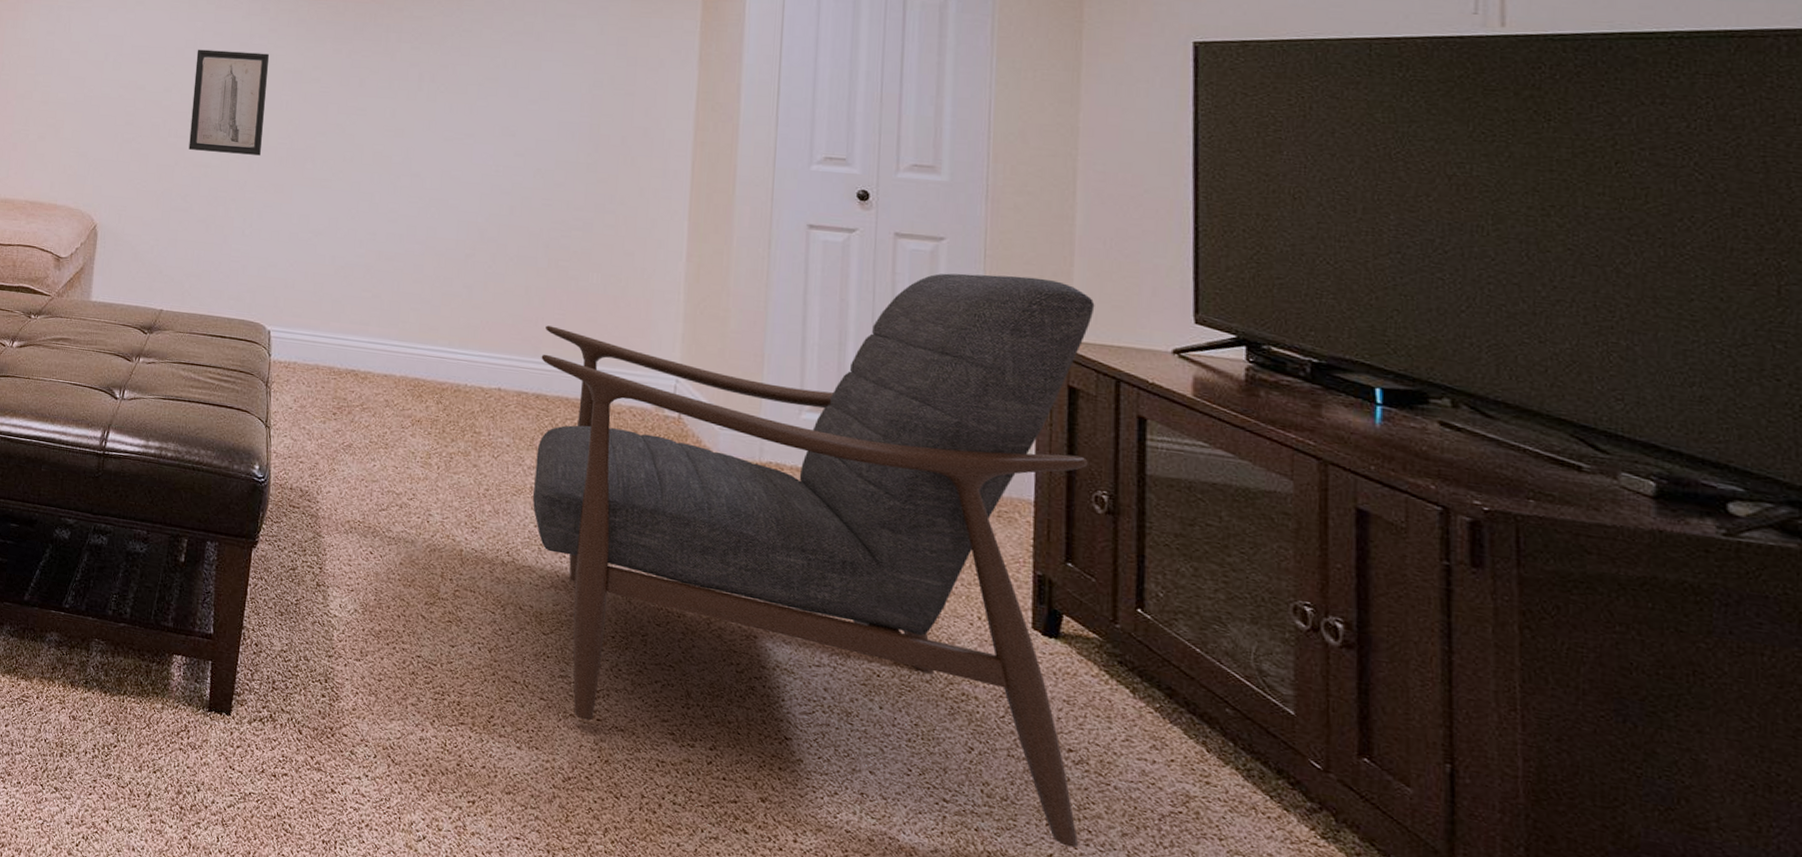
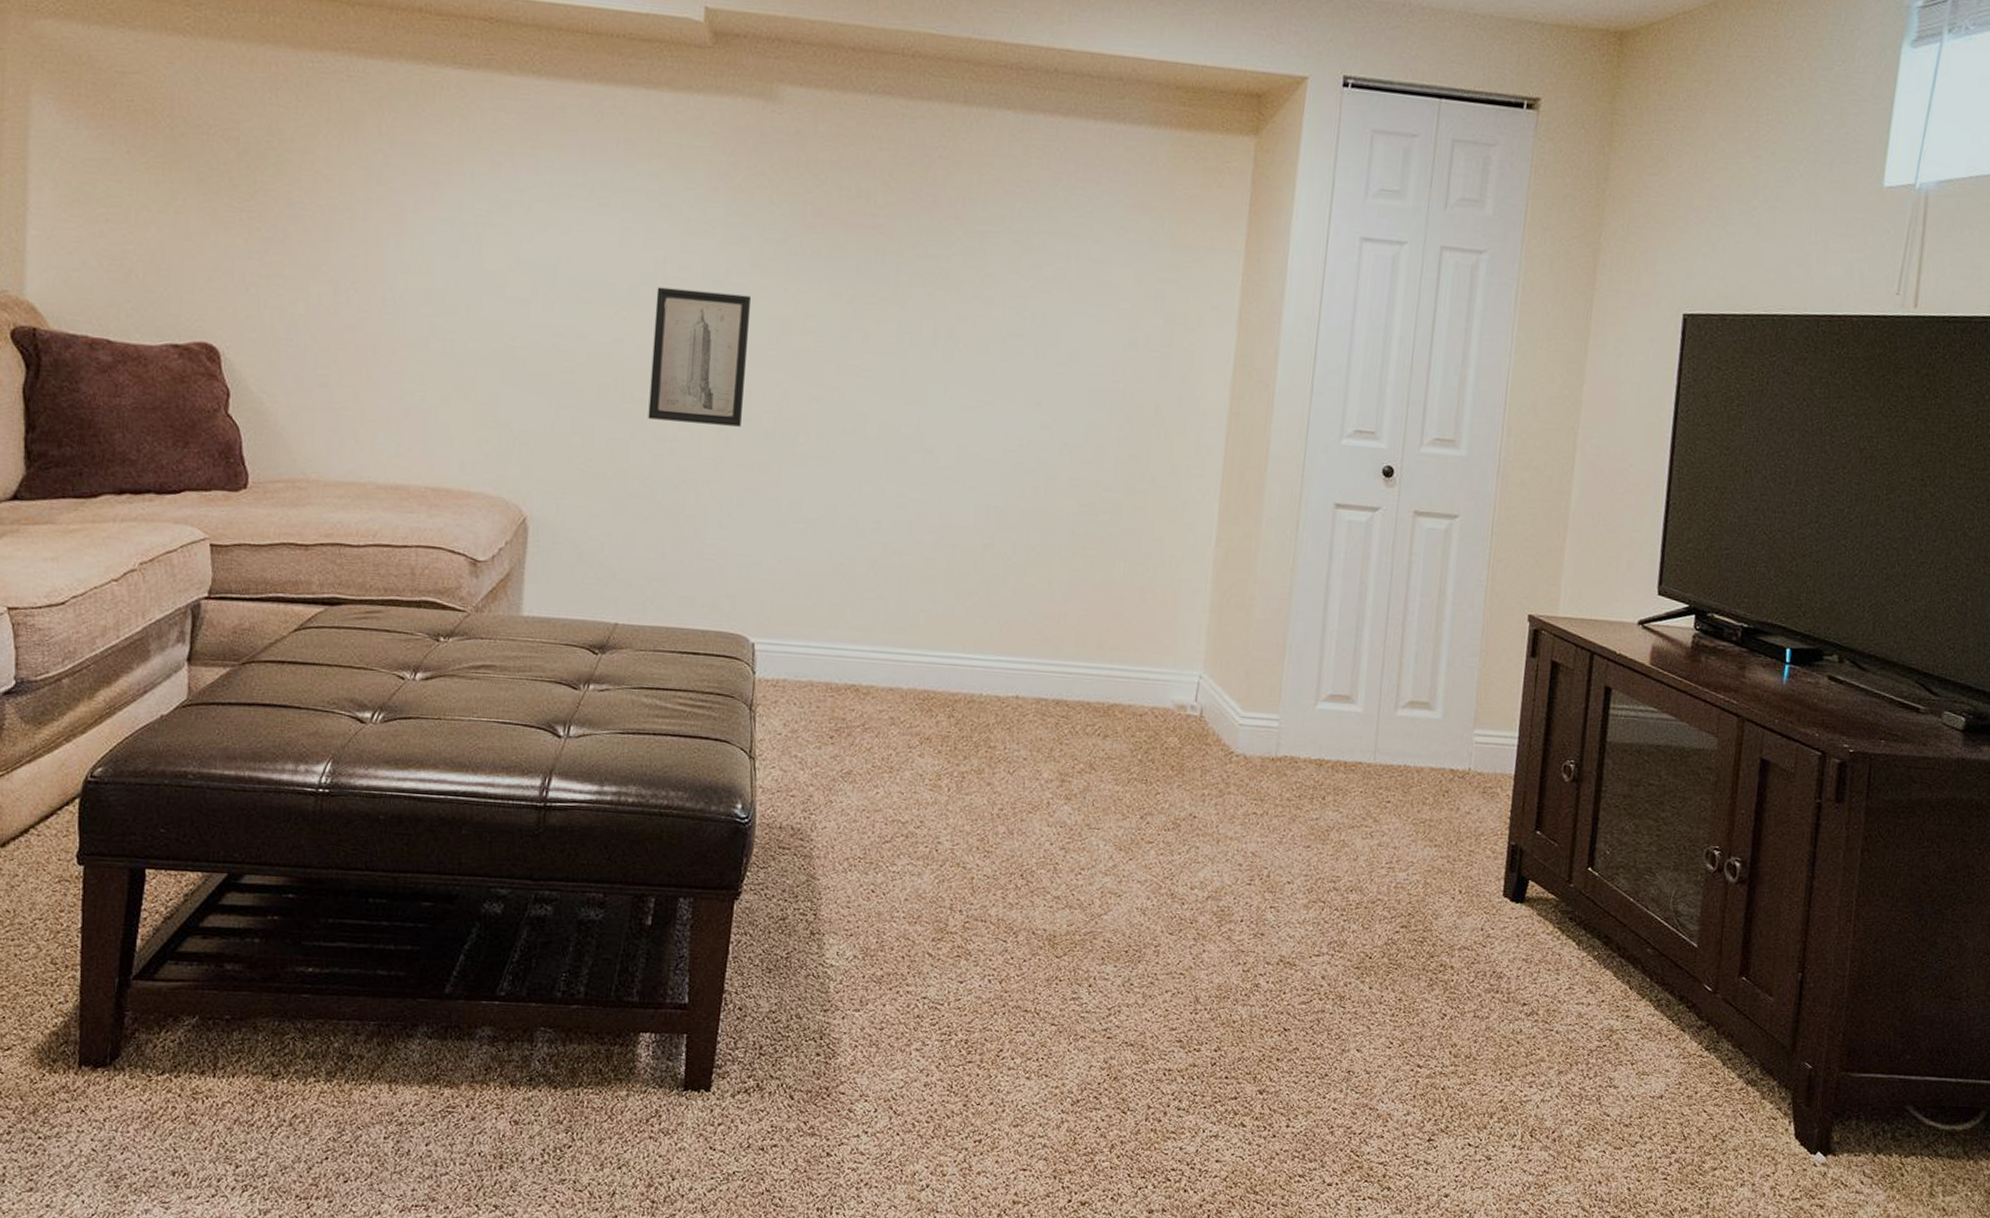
chair: present [532,273,1095,848] -> none [1049,552,1580,1091]

